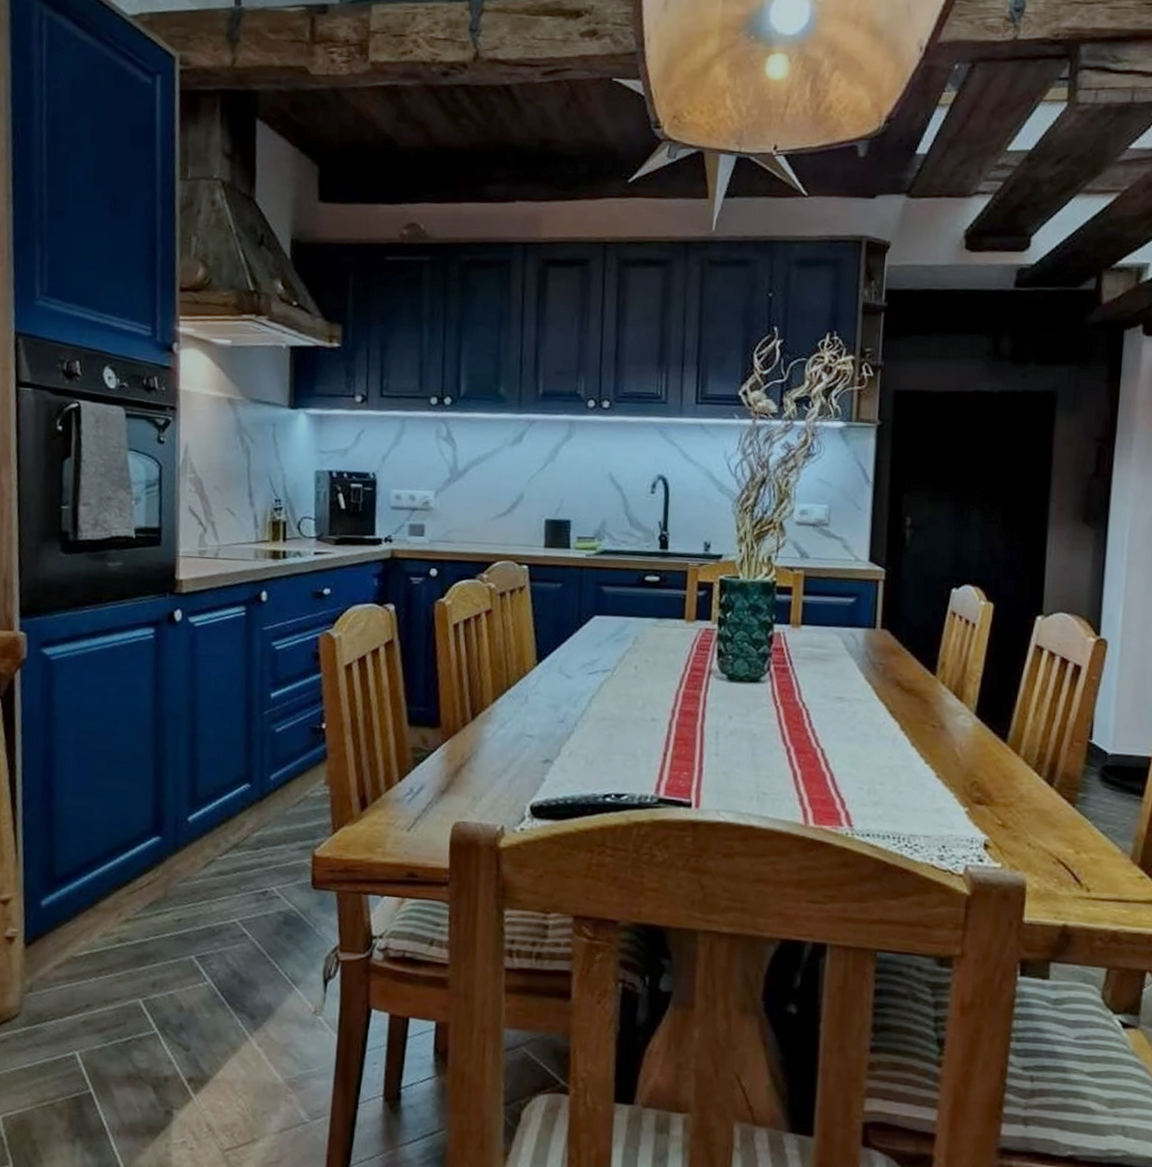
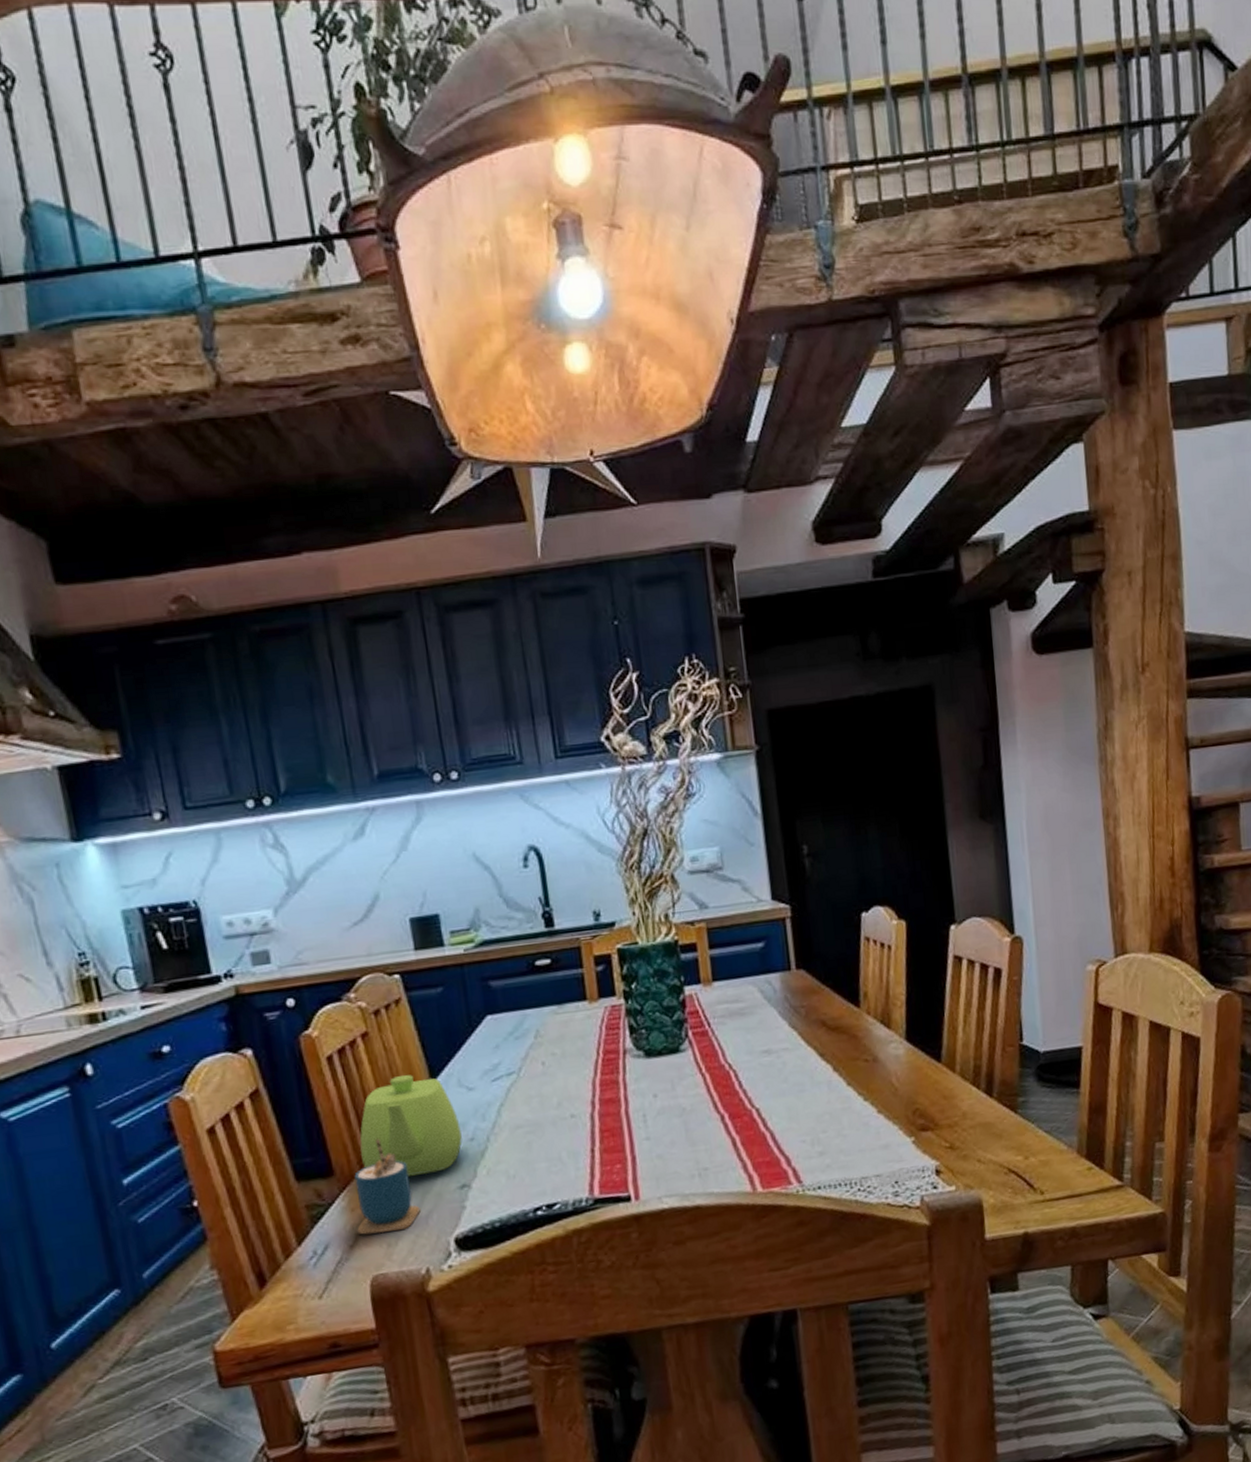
cup: none [450,703,506,787] -> present [354,1139,421,1235]
teapot: none [466,653,554,744] -> present [360,1075,462,1177]

